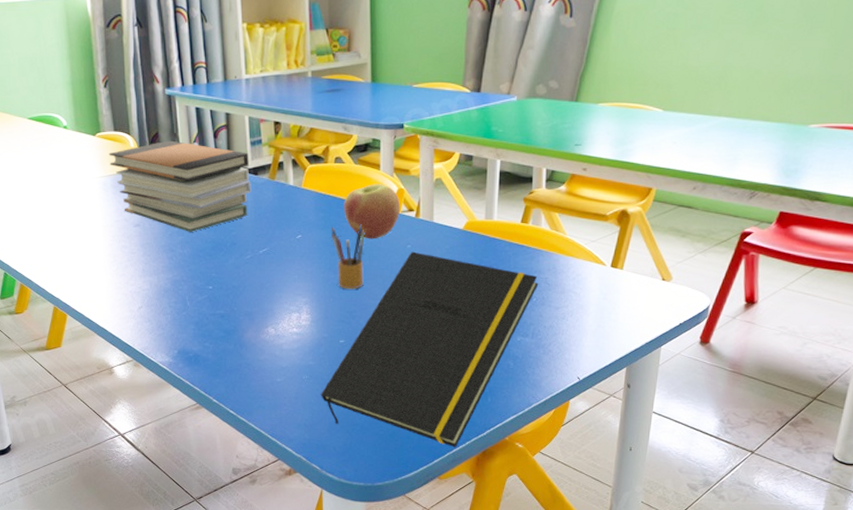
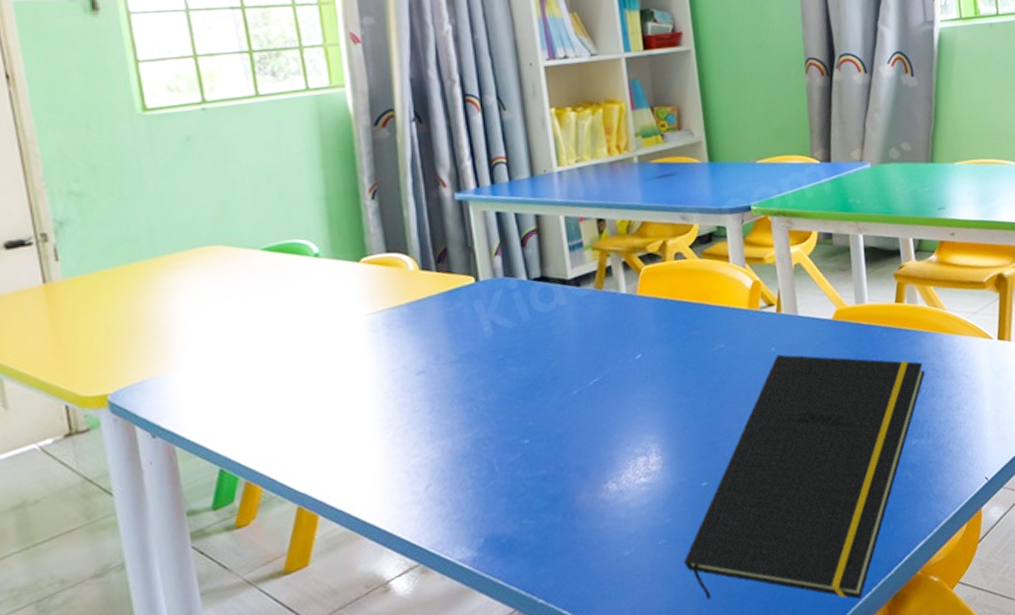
book stack: present [108,140,251,232] -> none [378,256,574,372]
pencil box: present [332,223,365,289] -> none [678,328,724,415]
apple: present [344,184,400,239] -> none [690,278,758,348]

